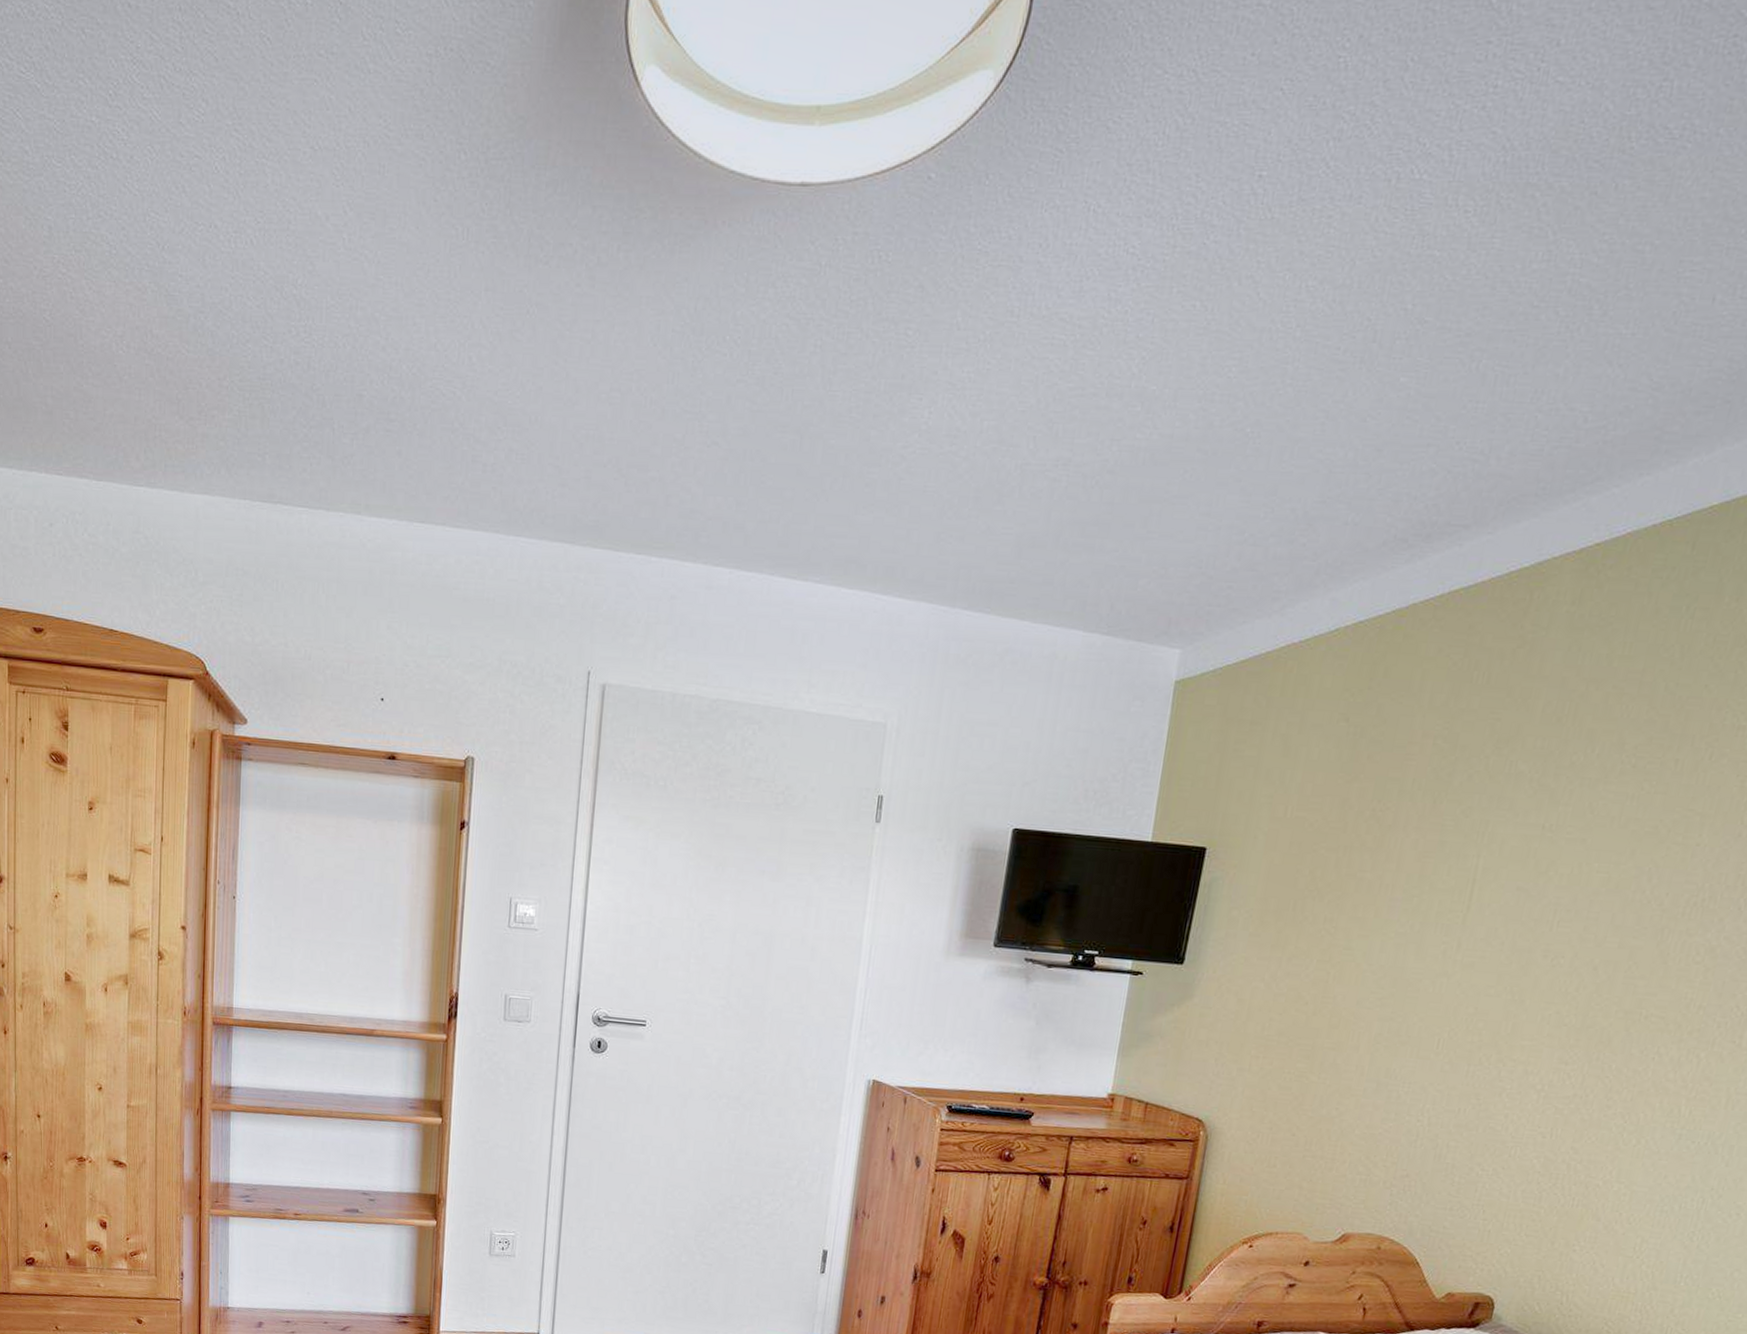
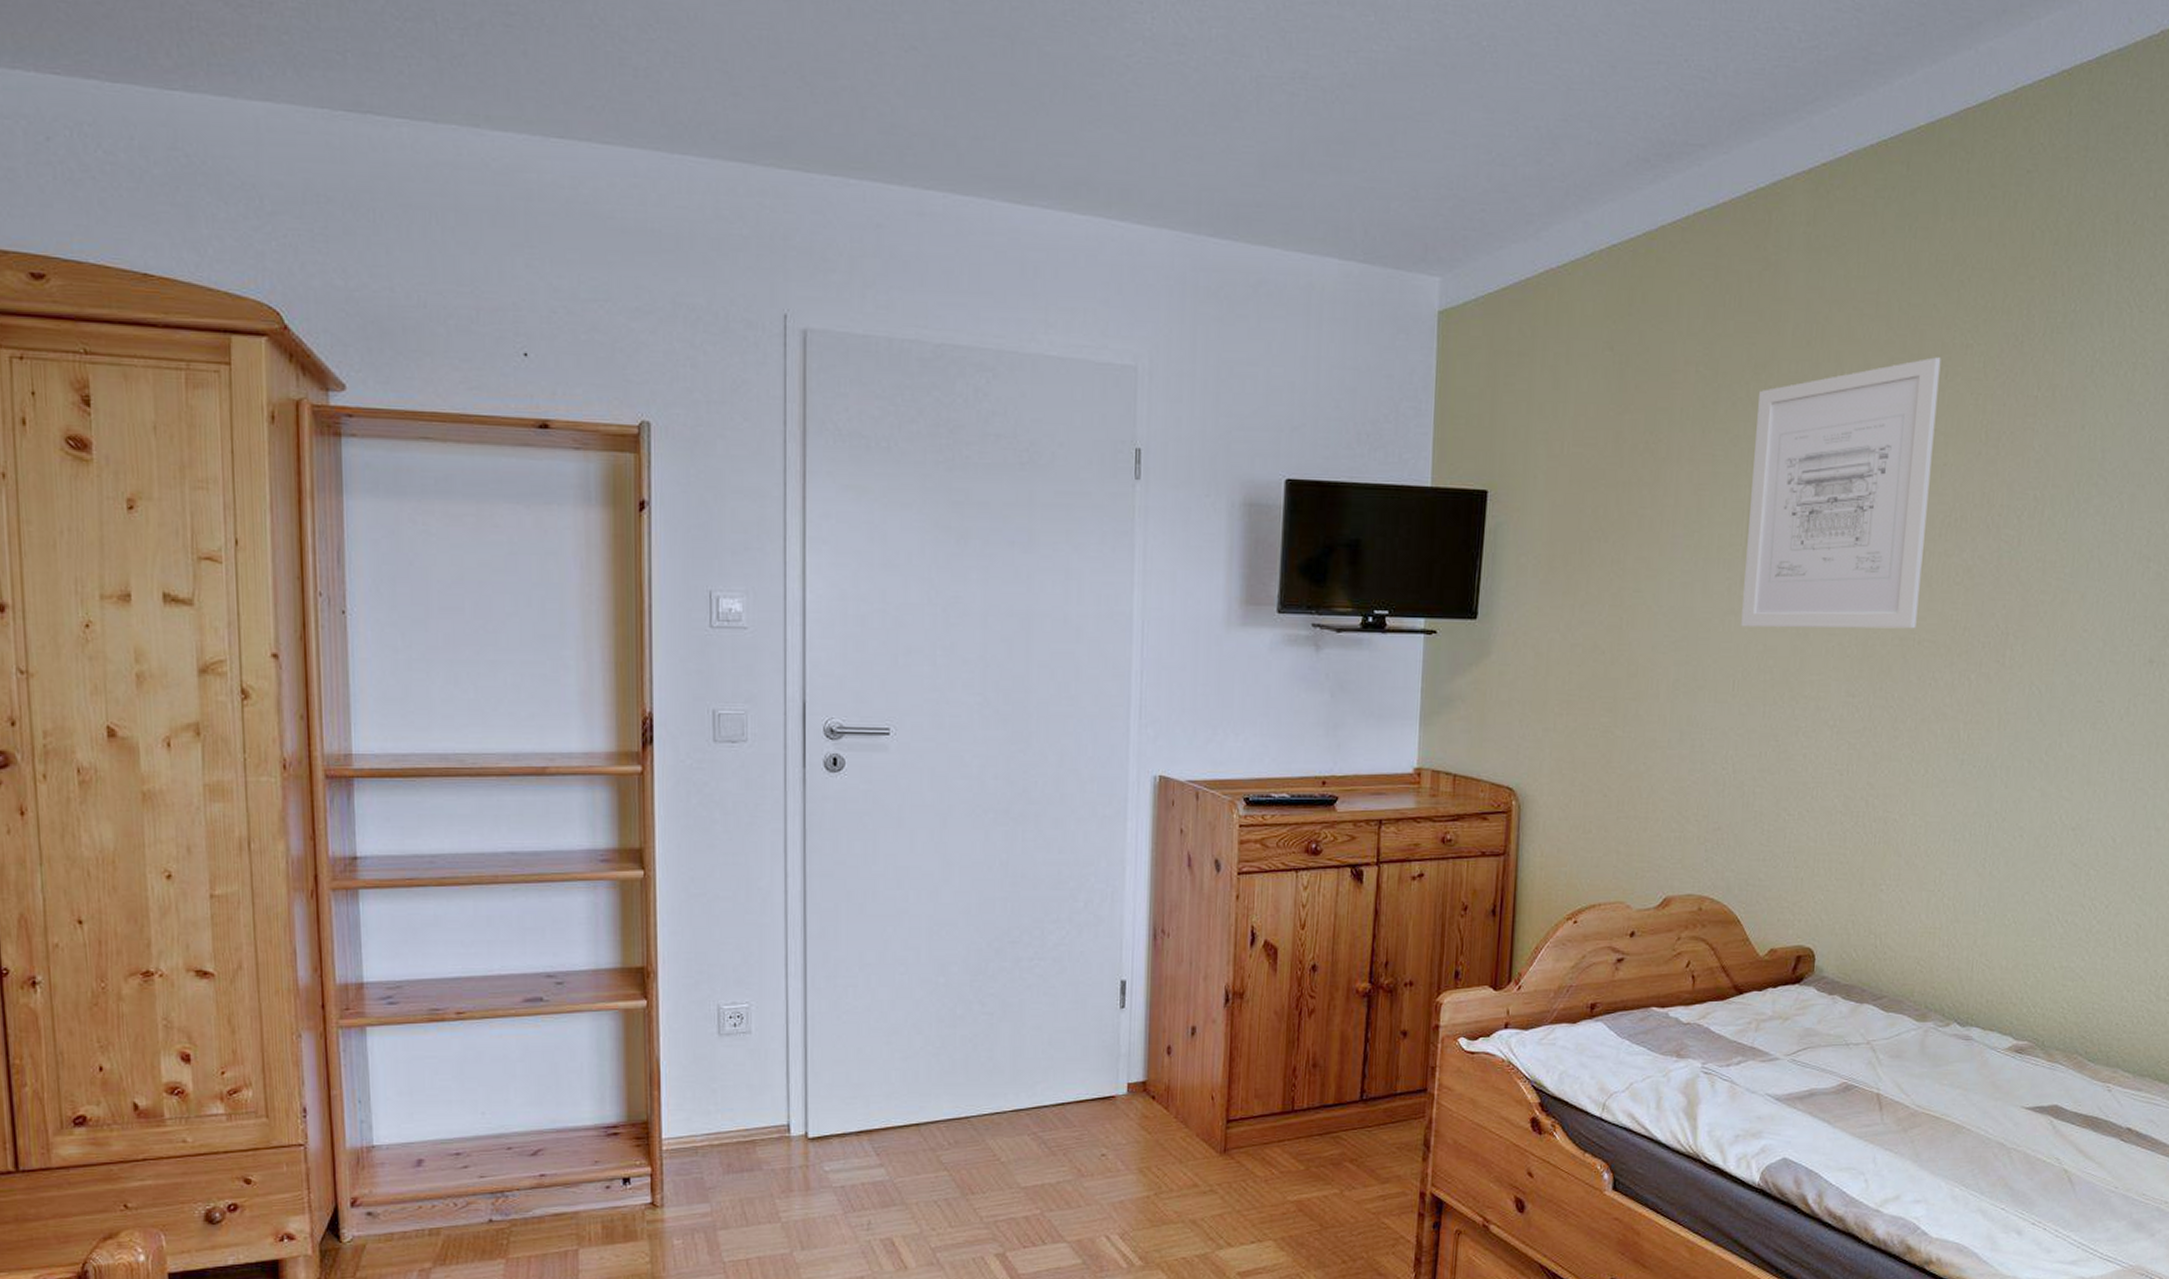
wall art: none [1453,738,1707,1004] -> present [1741,357,1941,629]

